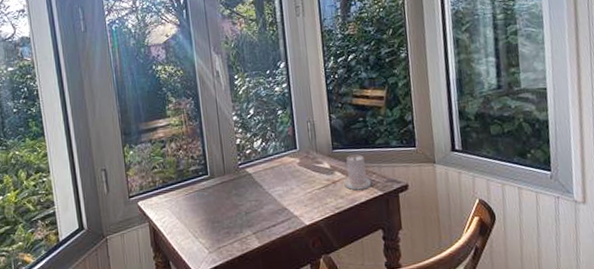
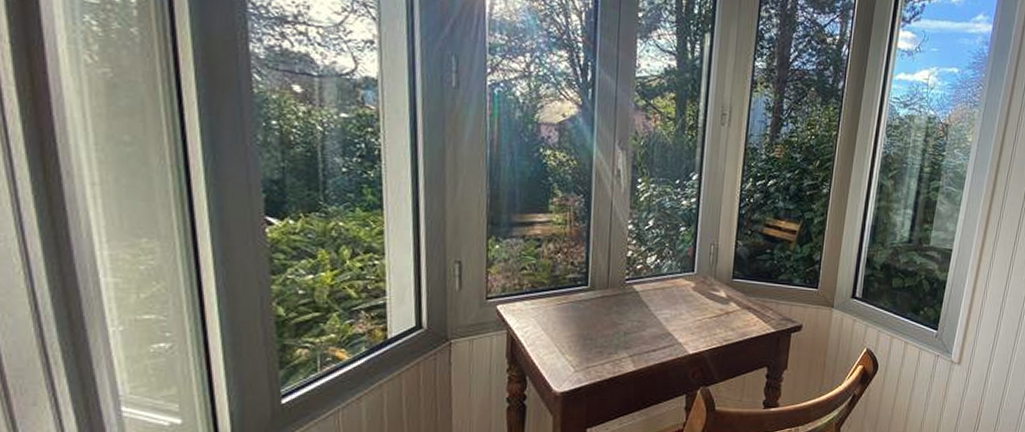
candle: present [344,154,371,191] -> none [737,287,766,325]

